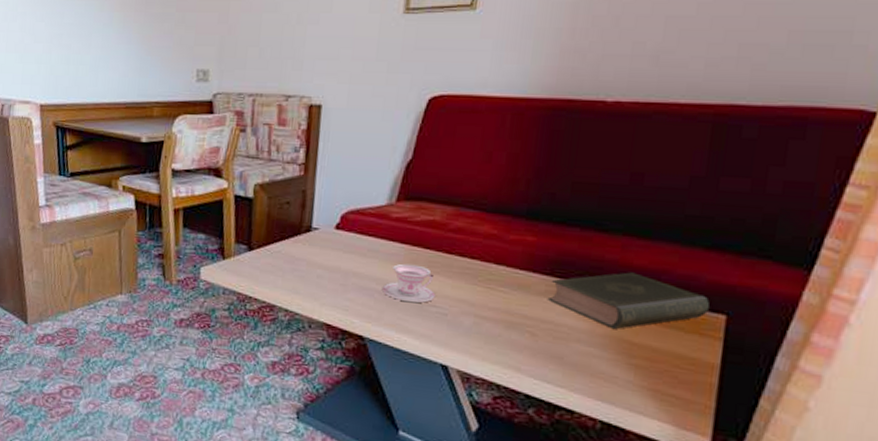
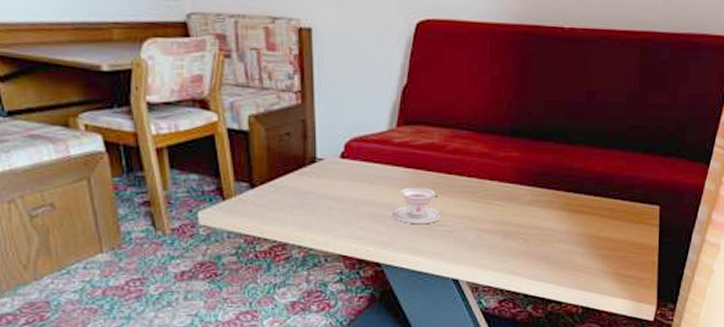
book: present [548,272,711,329] -> none [535,177,649,227]

